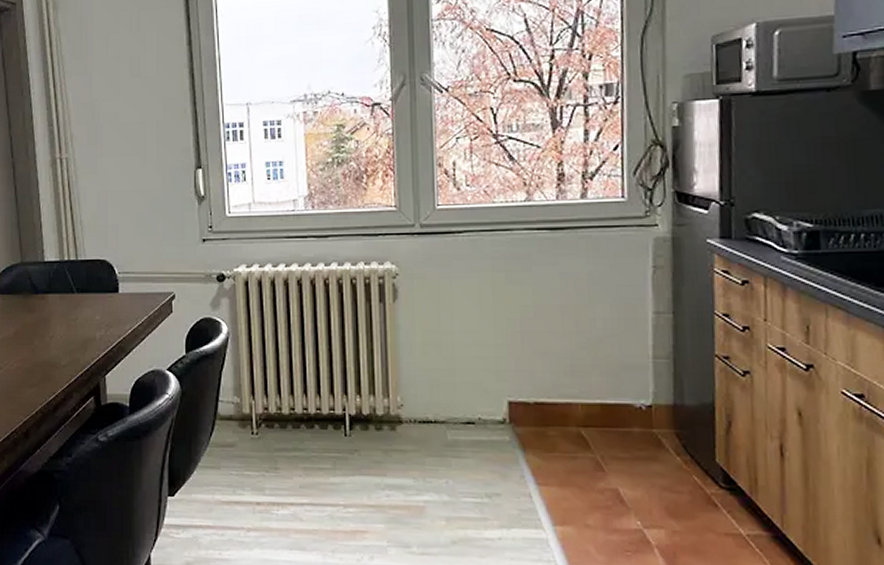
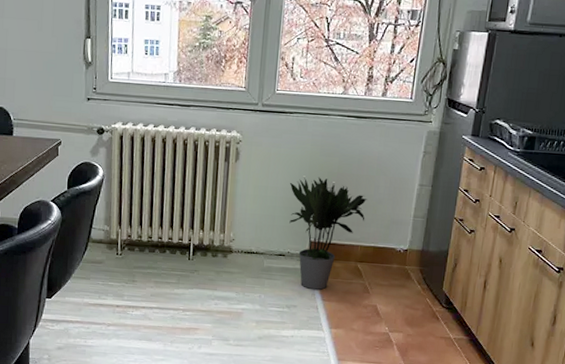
potted plant: none [469,313,583,471] -> present [289,177,367,290]

